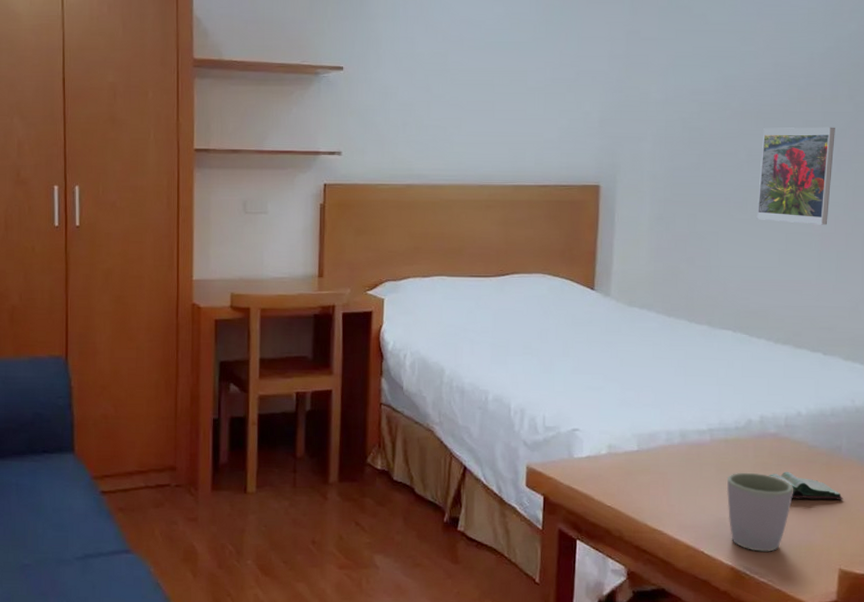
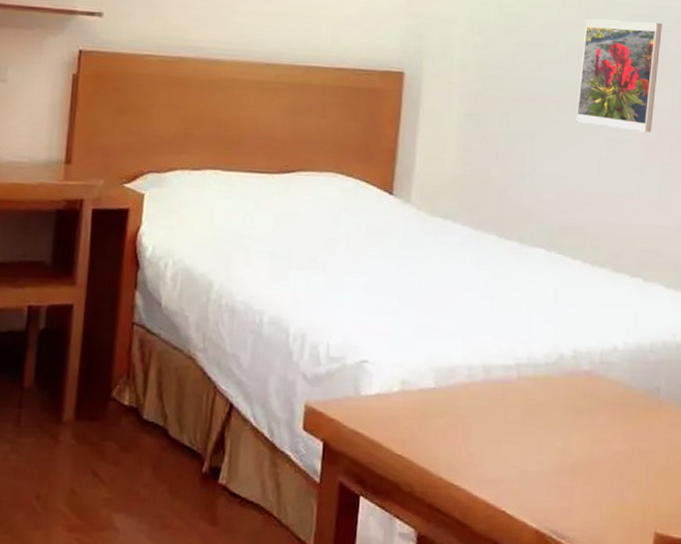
mug: present [726,472,793,552] -> none [533,416,607,512]
book: present [768,471,844,500] -> none [580,415,661,451]

